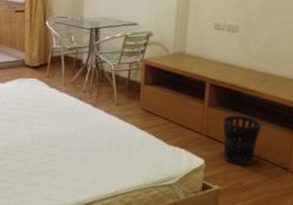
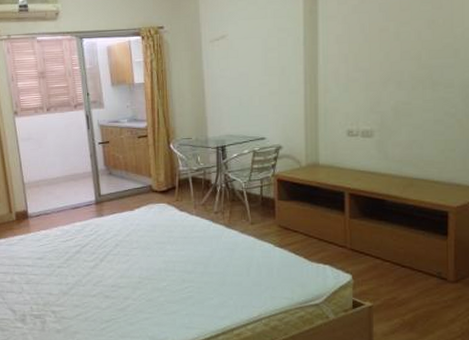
wastebasket: present [223,115,262,166] -> none [368,224,412,279]

